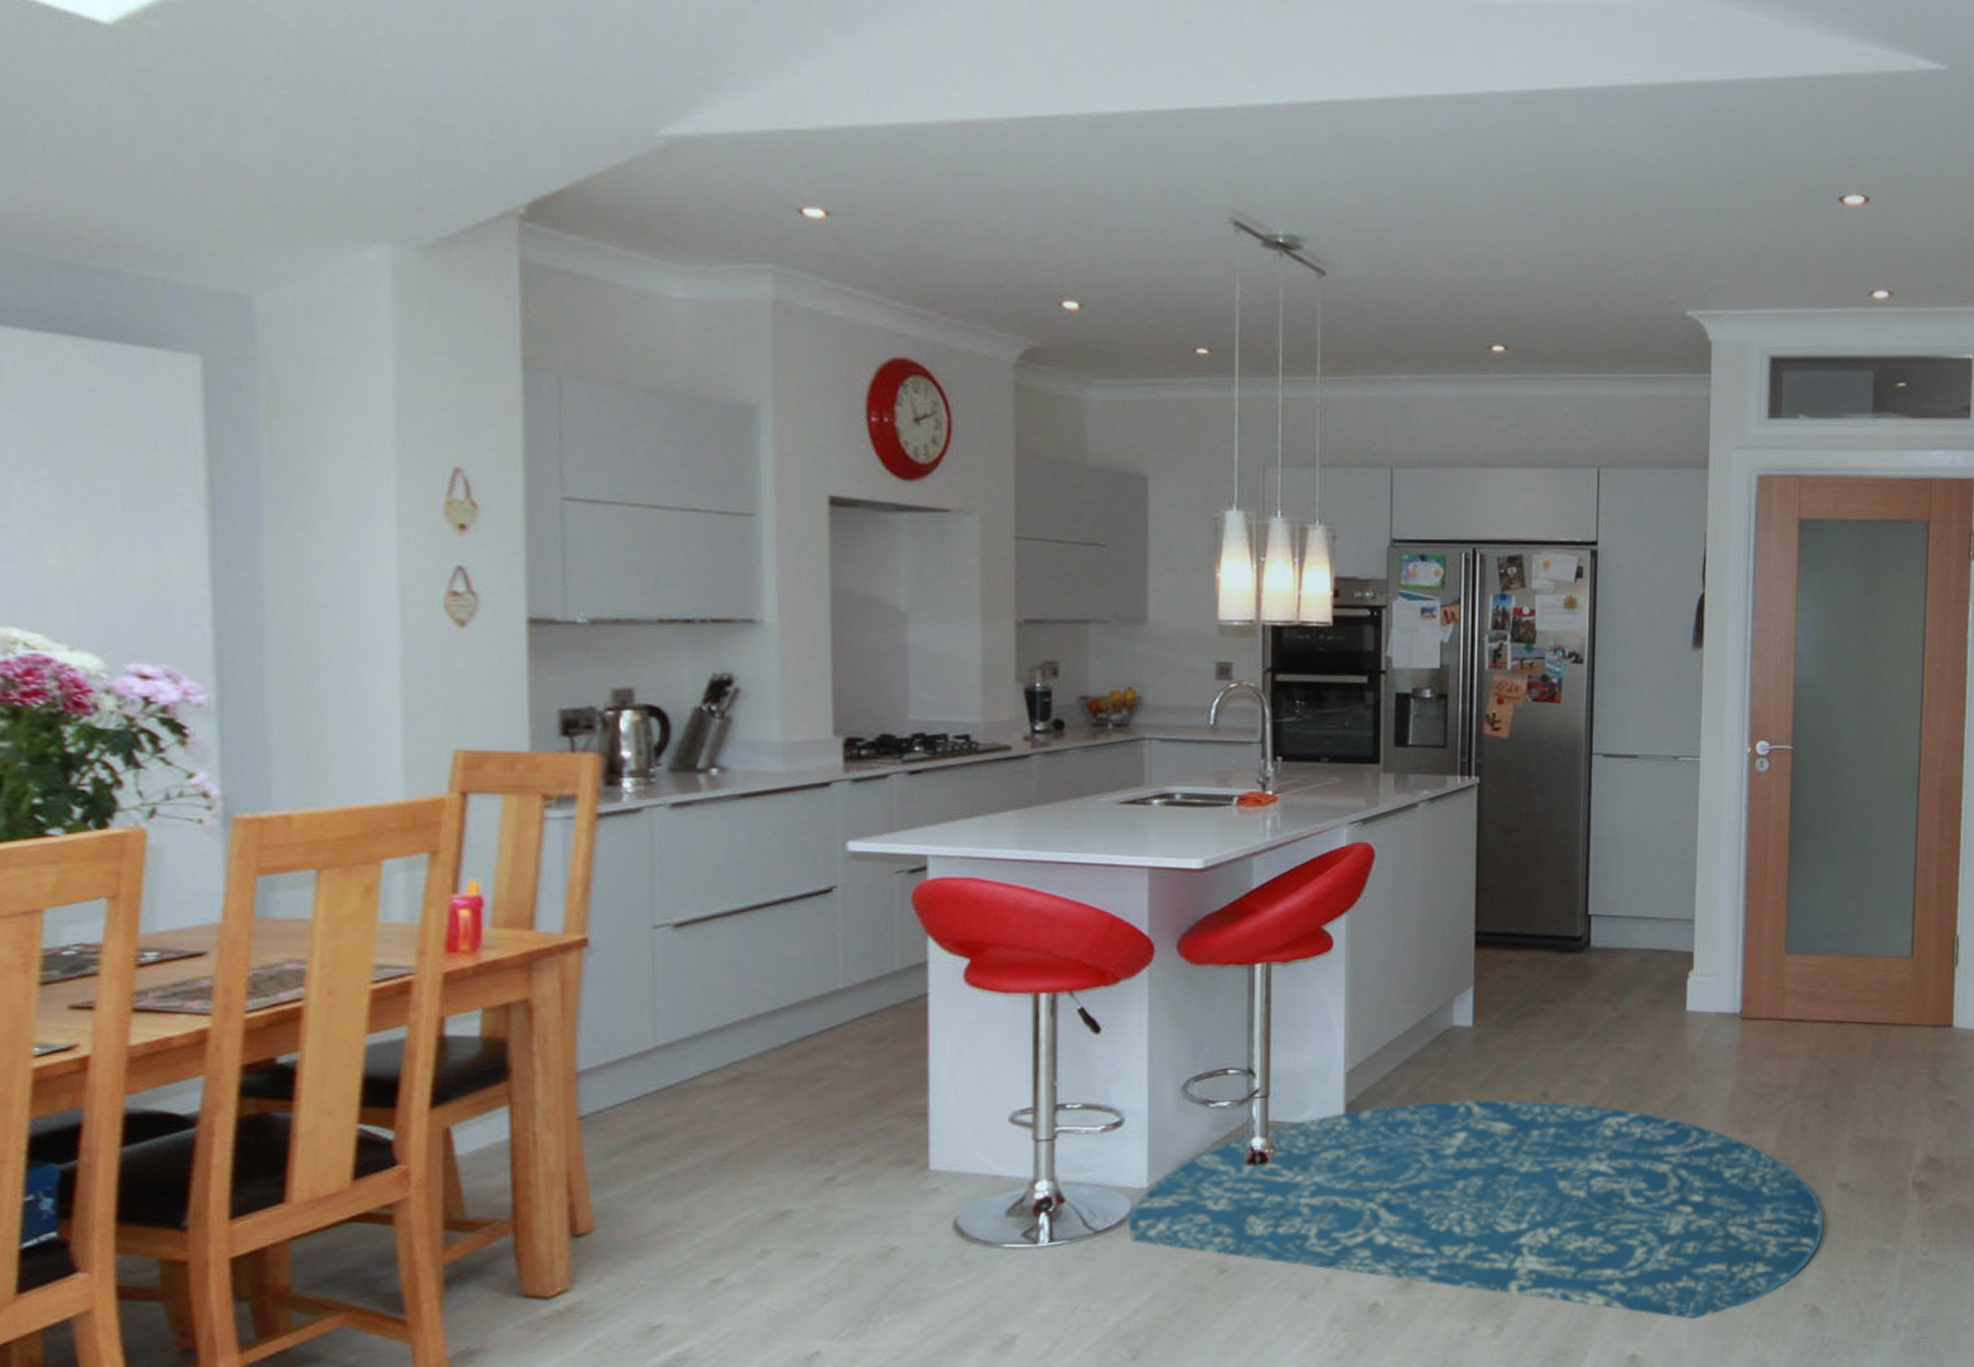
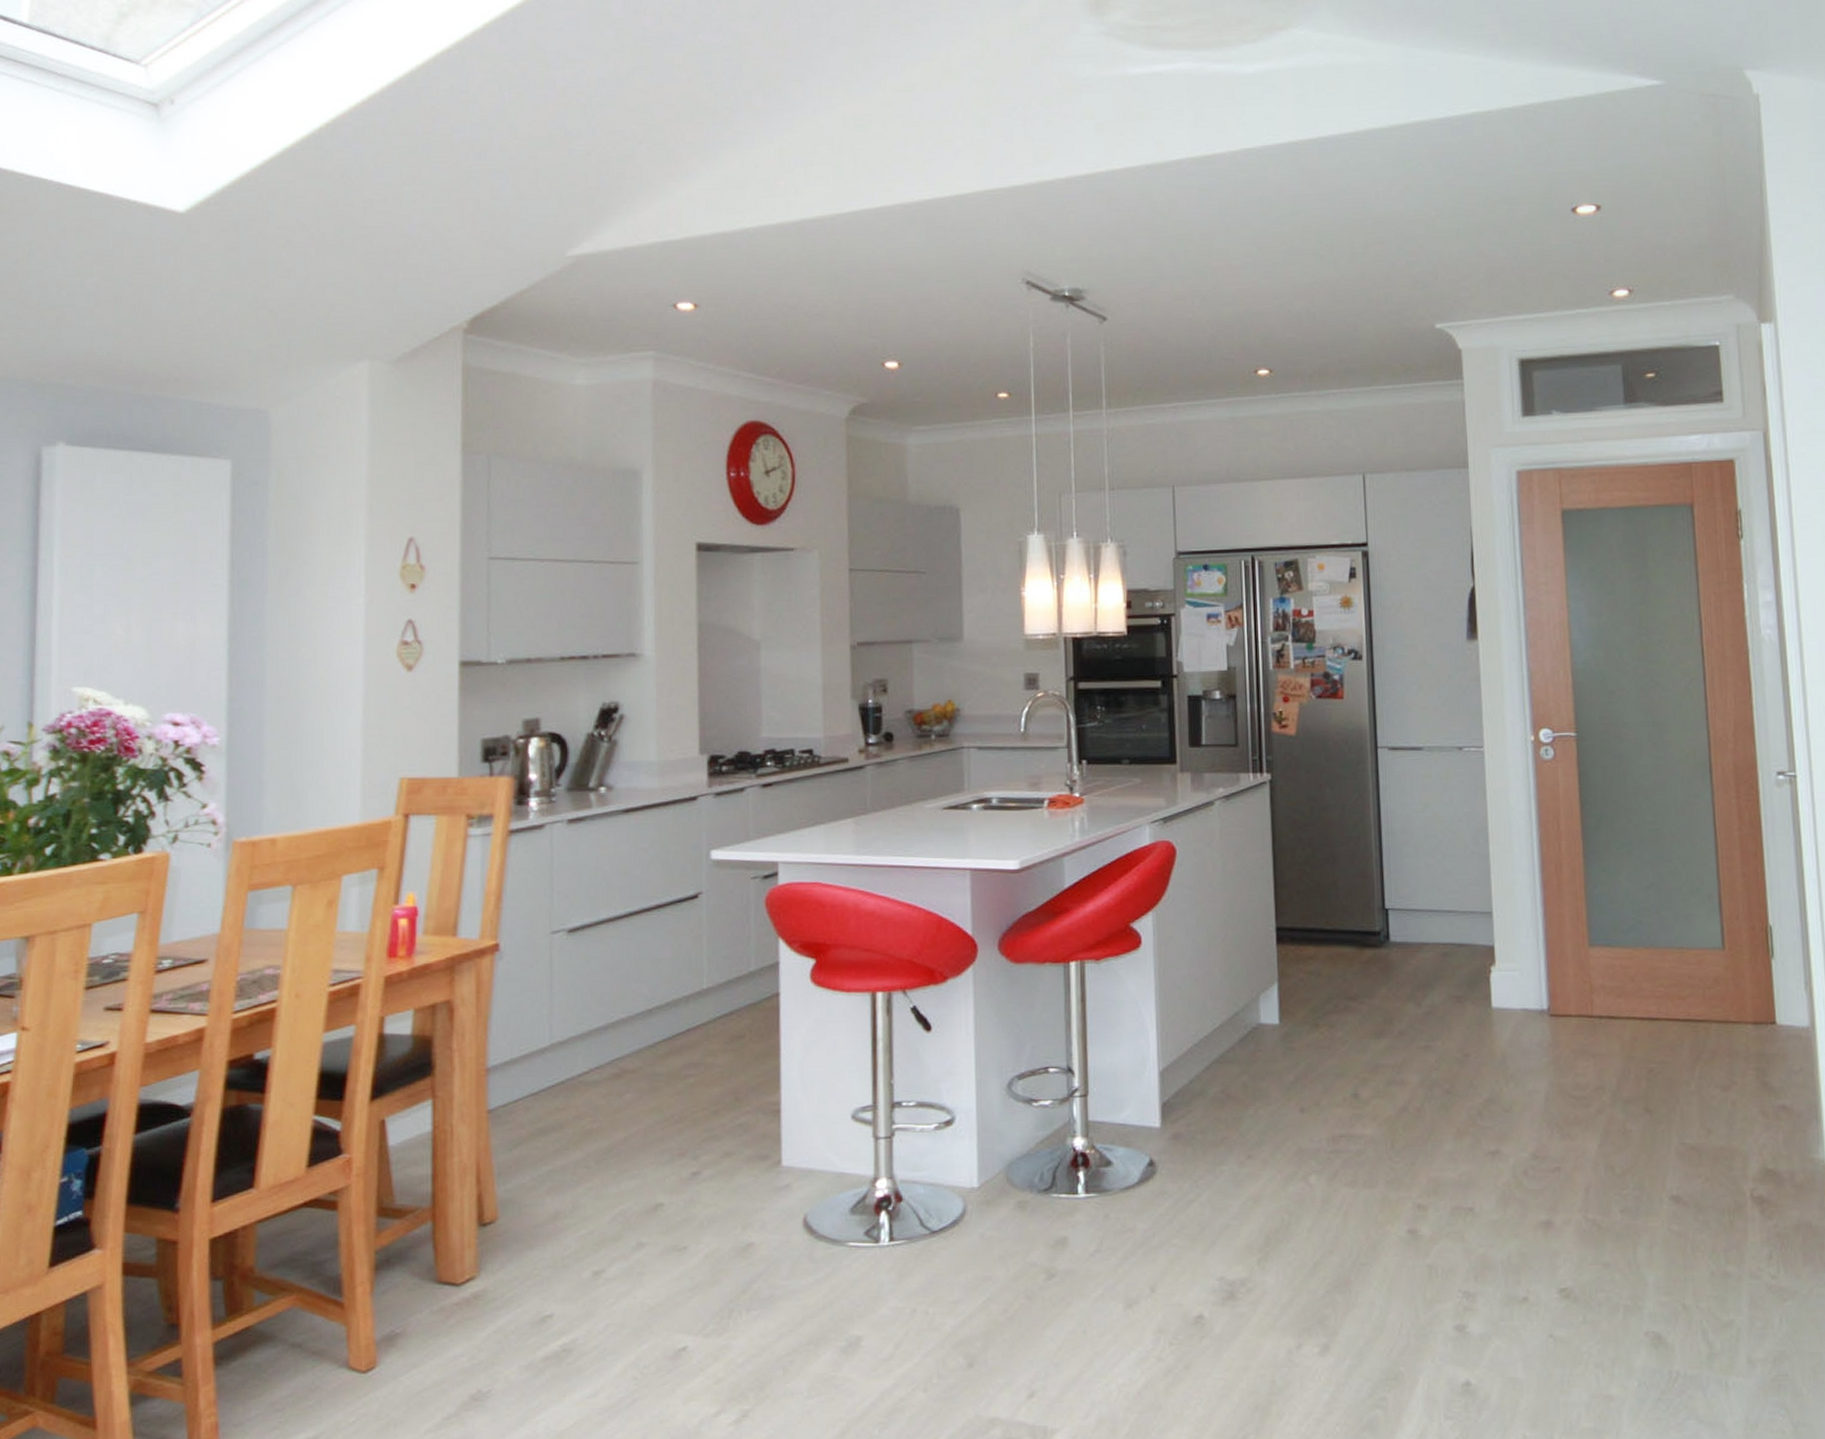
rug: present [1128,1100,1824,1320] -> none [961,1100,1659,1345]

